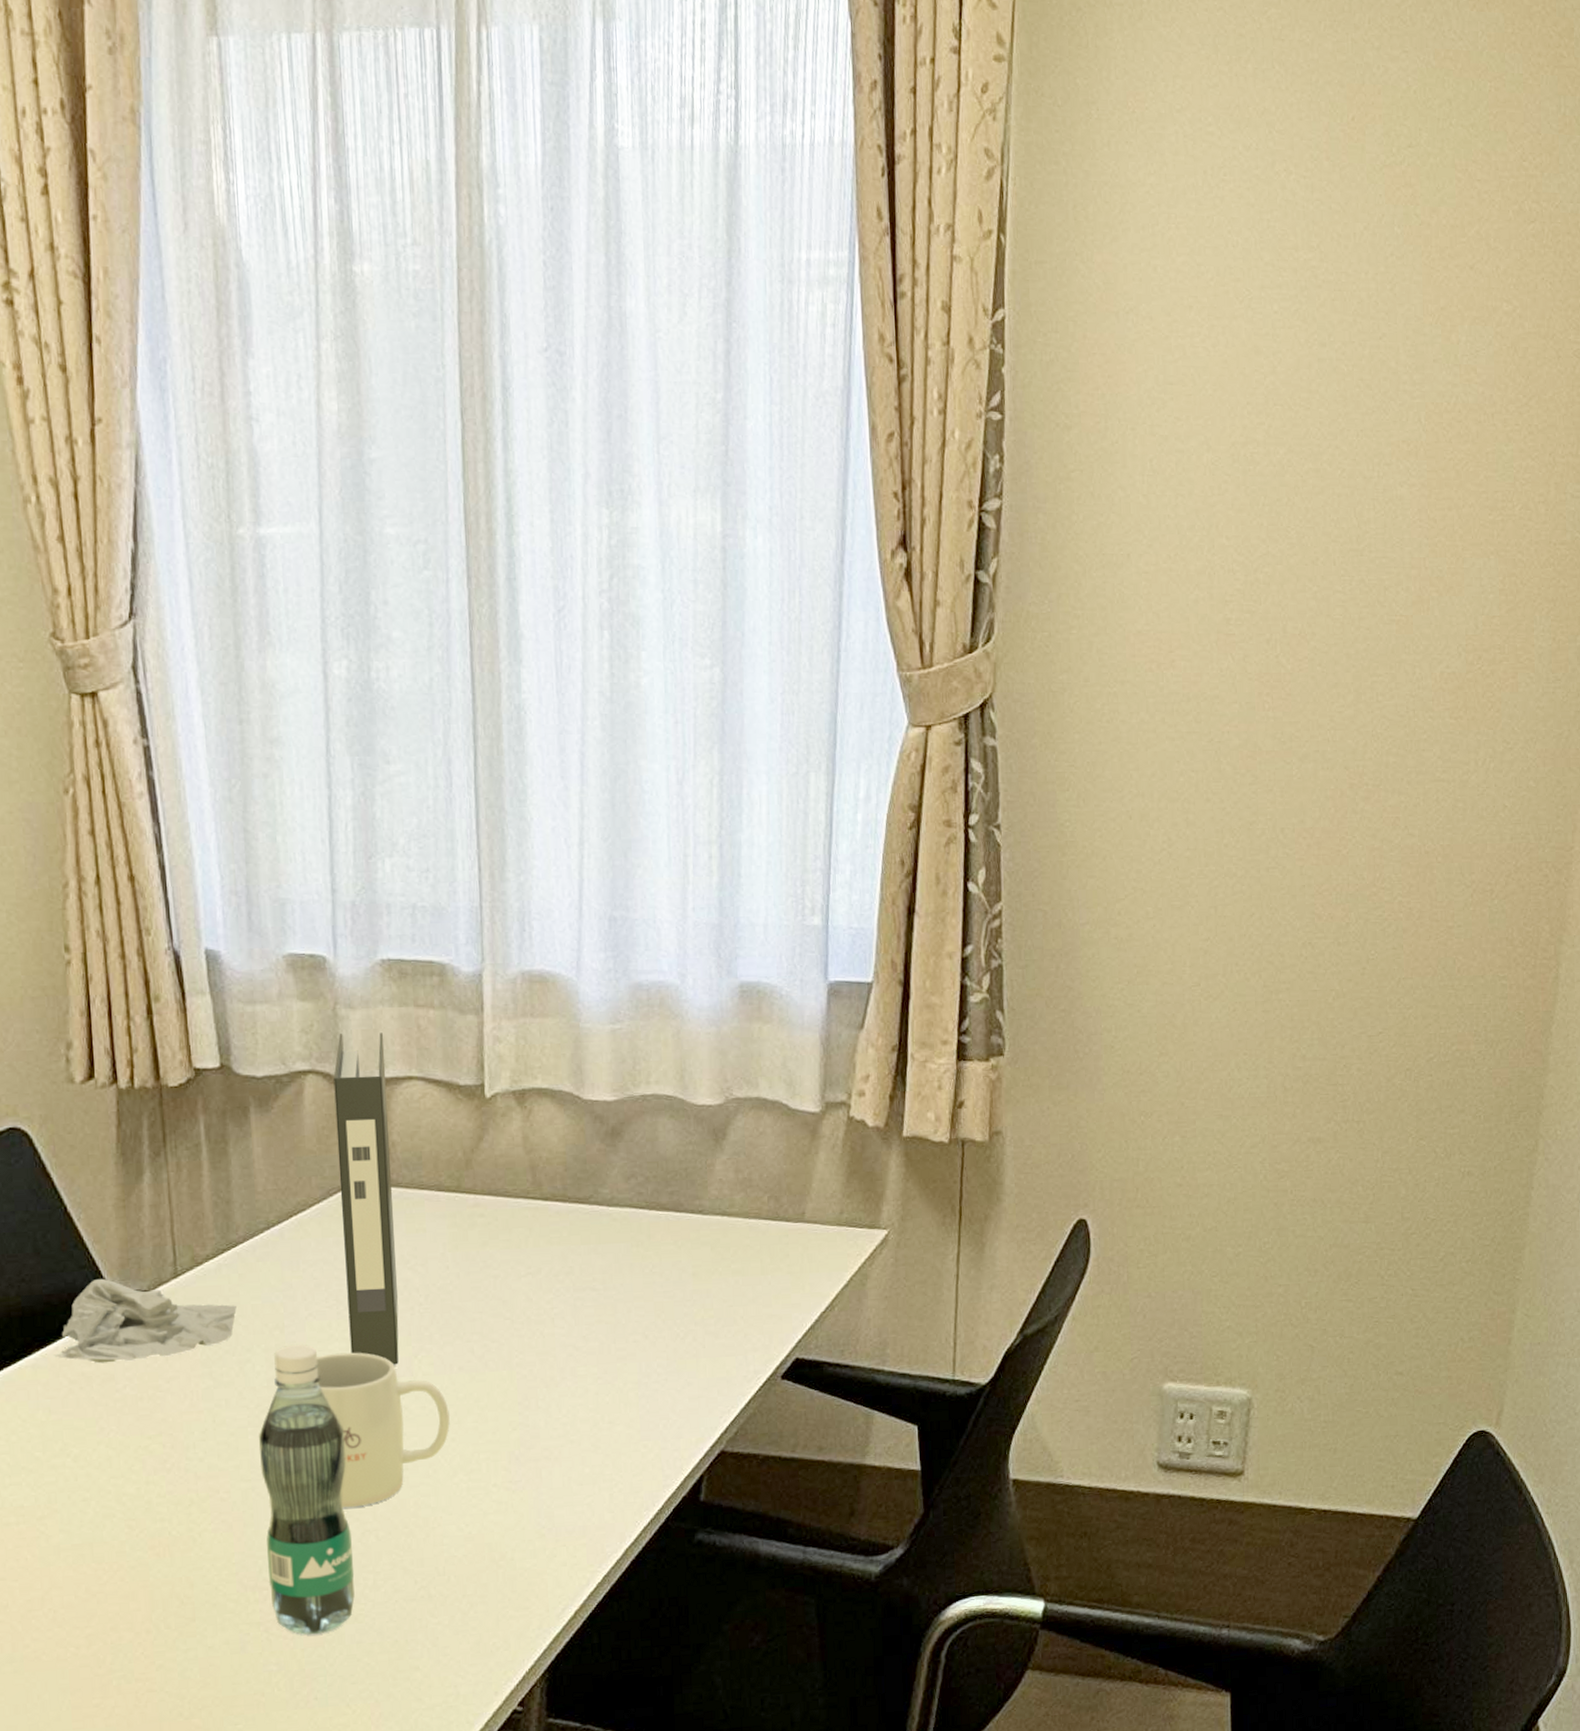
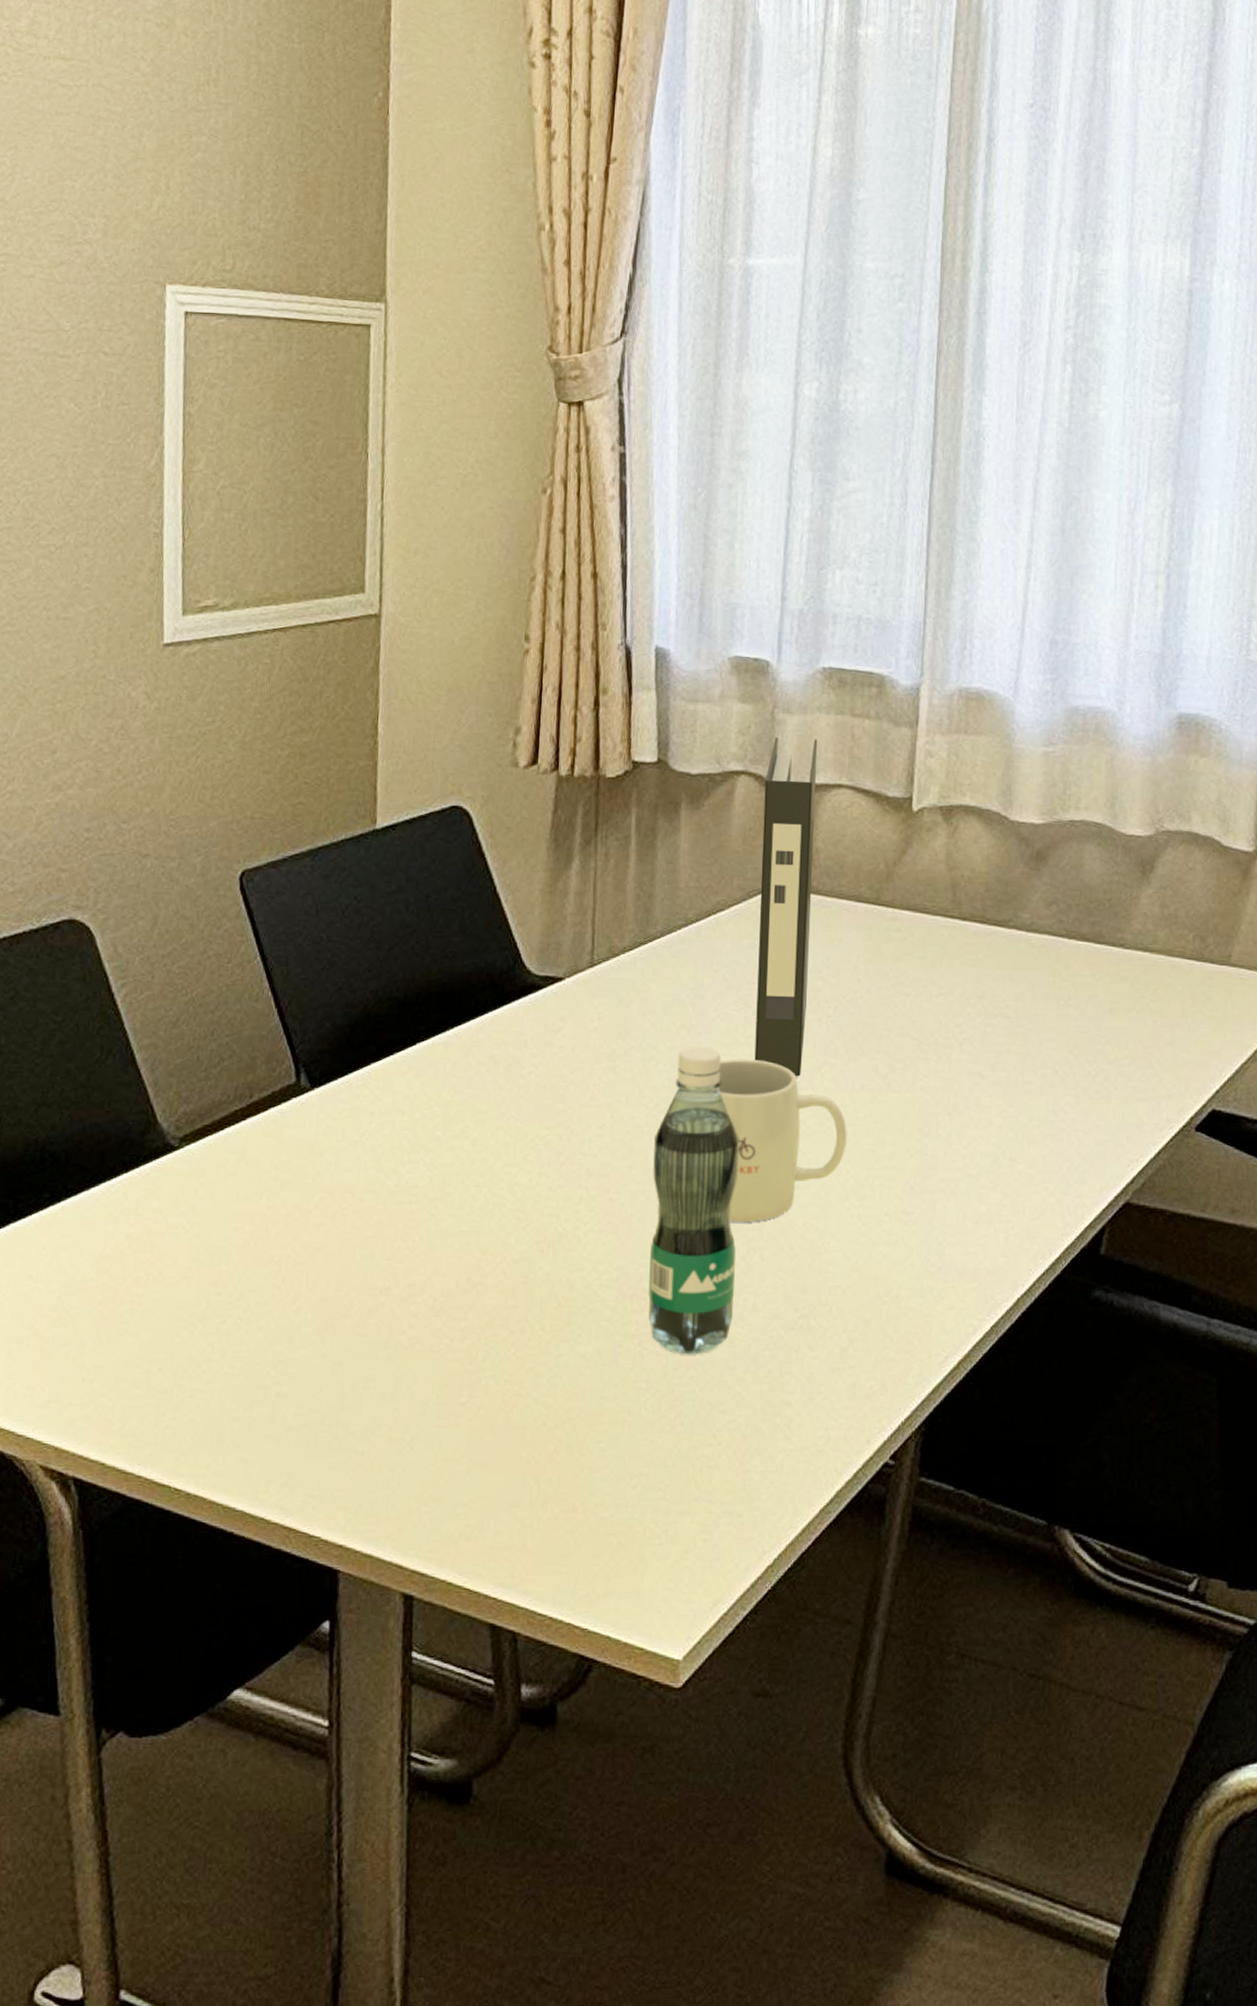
tissue: present [54,1278,237,1364] -> none [466,961,647,1048]

